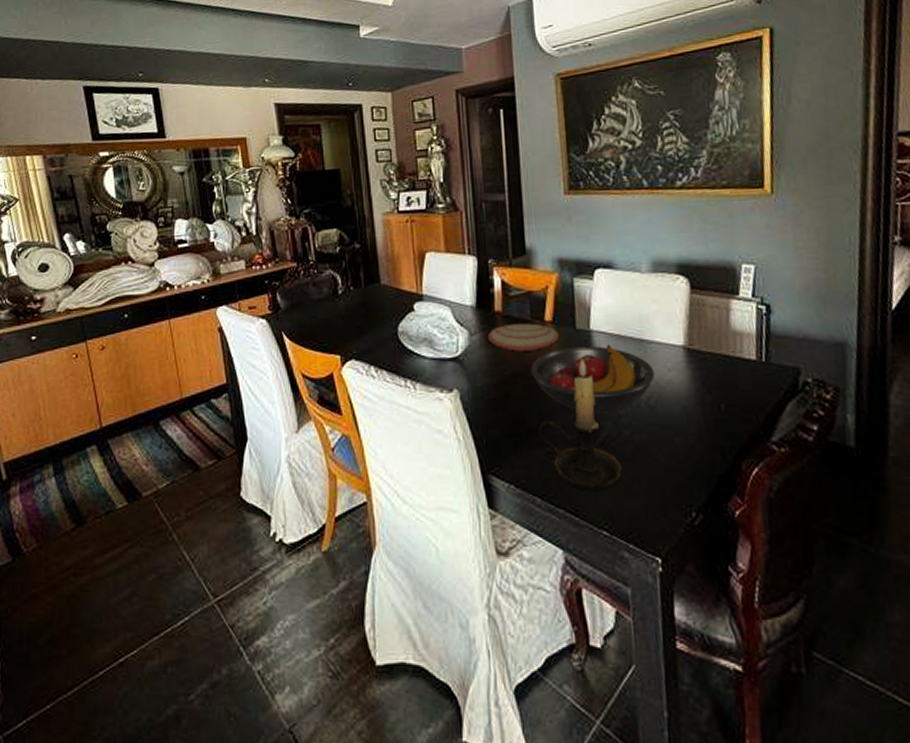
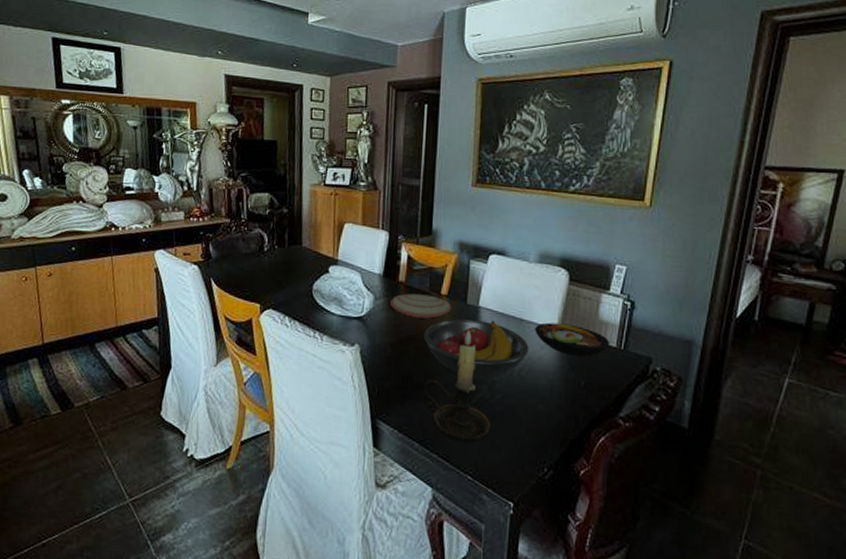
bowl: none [657,339,749,376] -> present [534,322,610,357]

